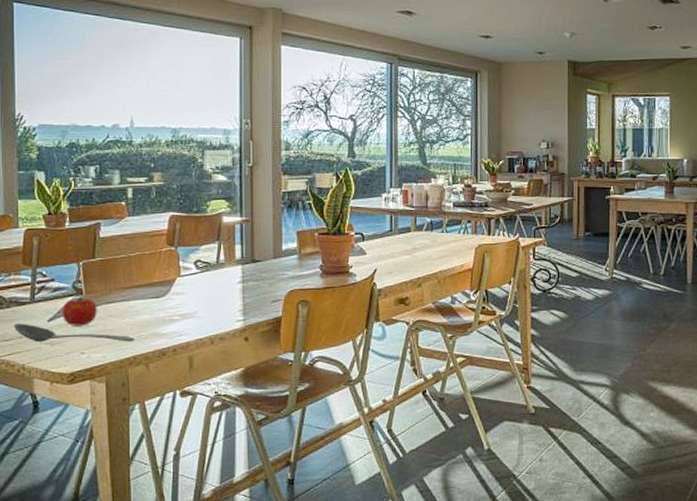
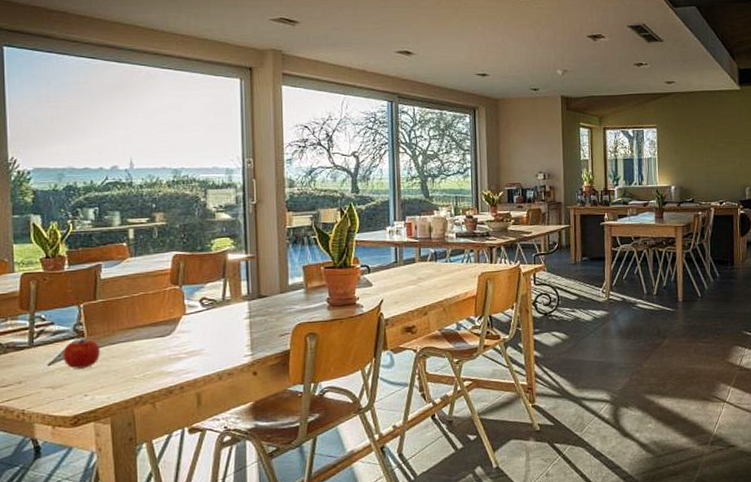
stirrer: present [13,324,135,342] -> none [11,368,140,386]

